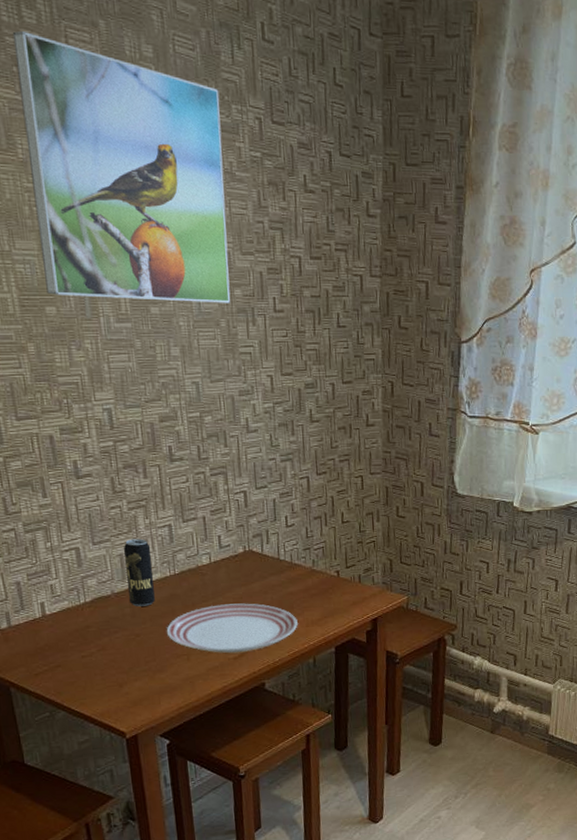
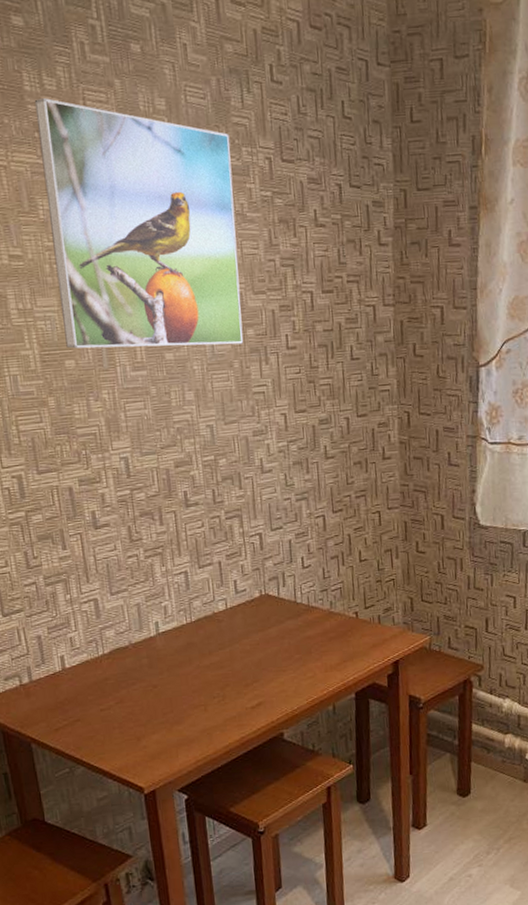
beverage can: present [124,538,155,607] -> none [141,587,172,657]
dinner plate: present [166,603,298,653] -> none [183,649,316,703]

